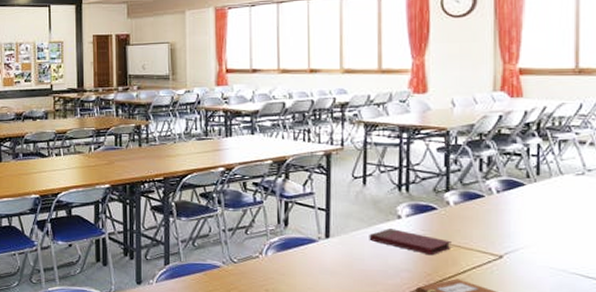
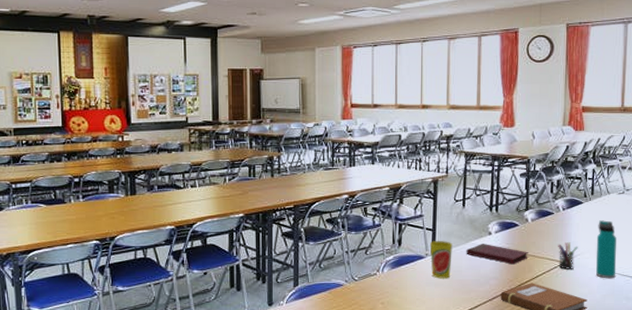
cup: none [323,223,351,267] -> present [429,241,452,279]
pen holder: none [492,232,520,266] -> present [558,242,578,270]
water bottle: none [546,207,577,281] -> present [596,220,616,279]

